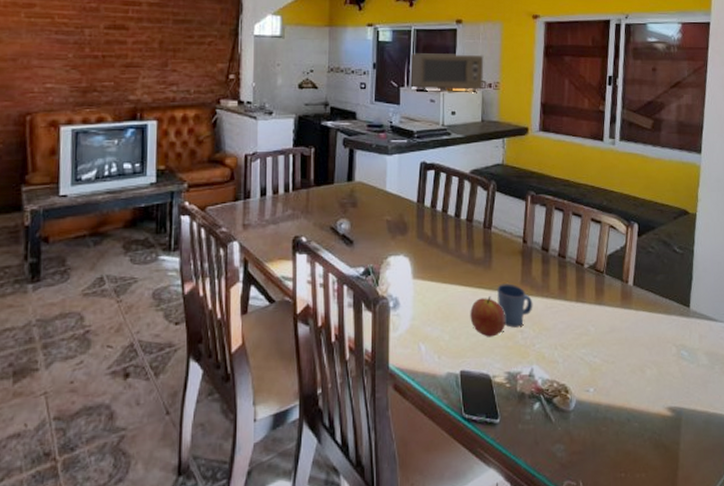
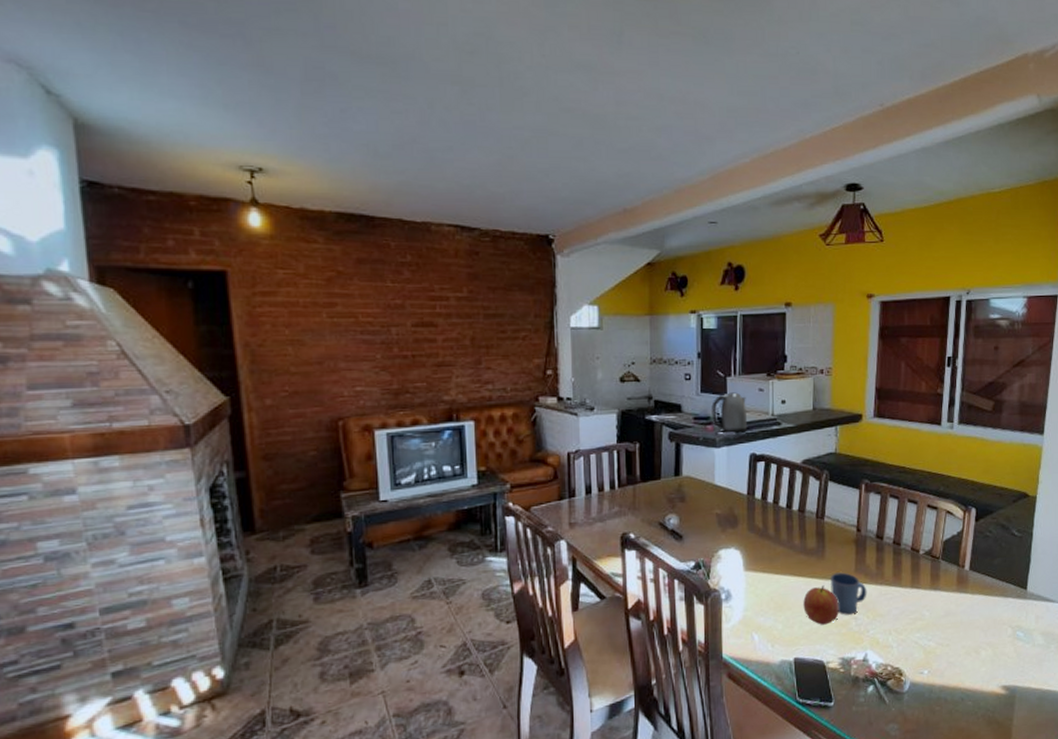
kettle: none [385,102,419,141] -> present [711,392,748,433]
microwave: present [410,53,484,92] -> none [737,339,815,381]

